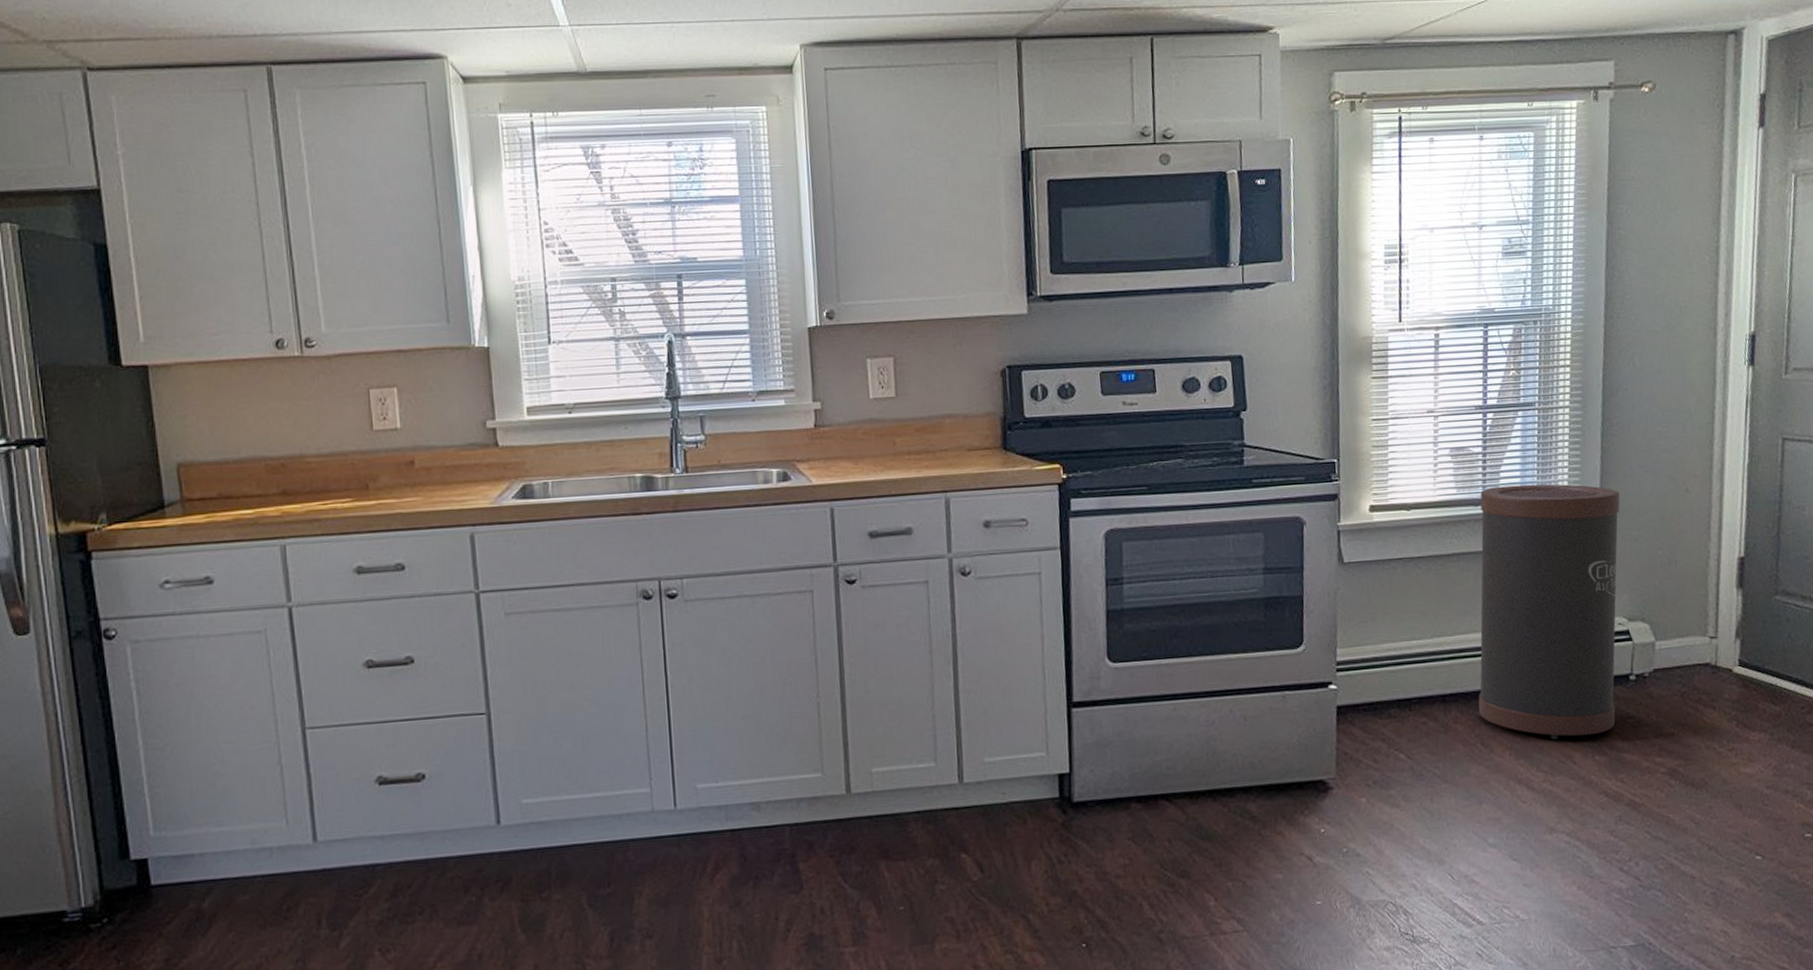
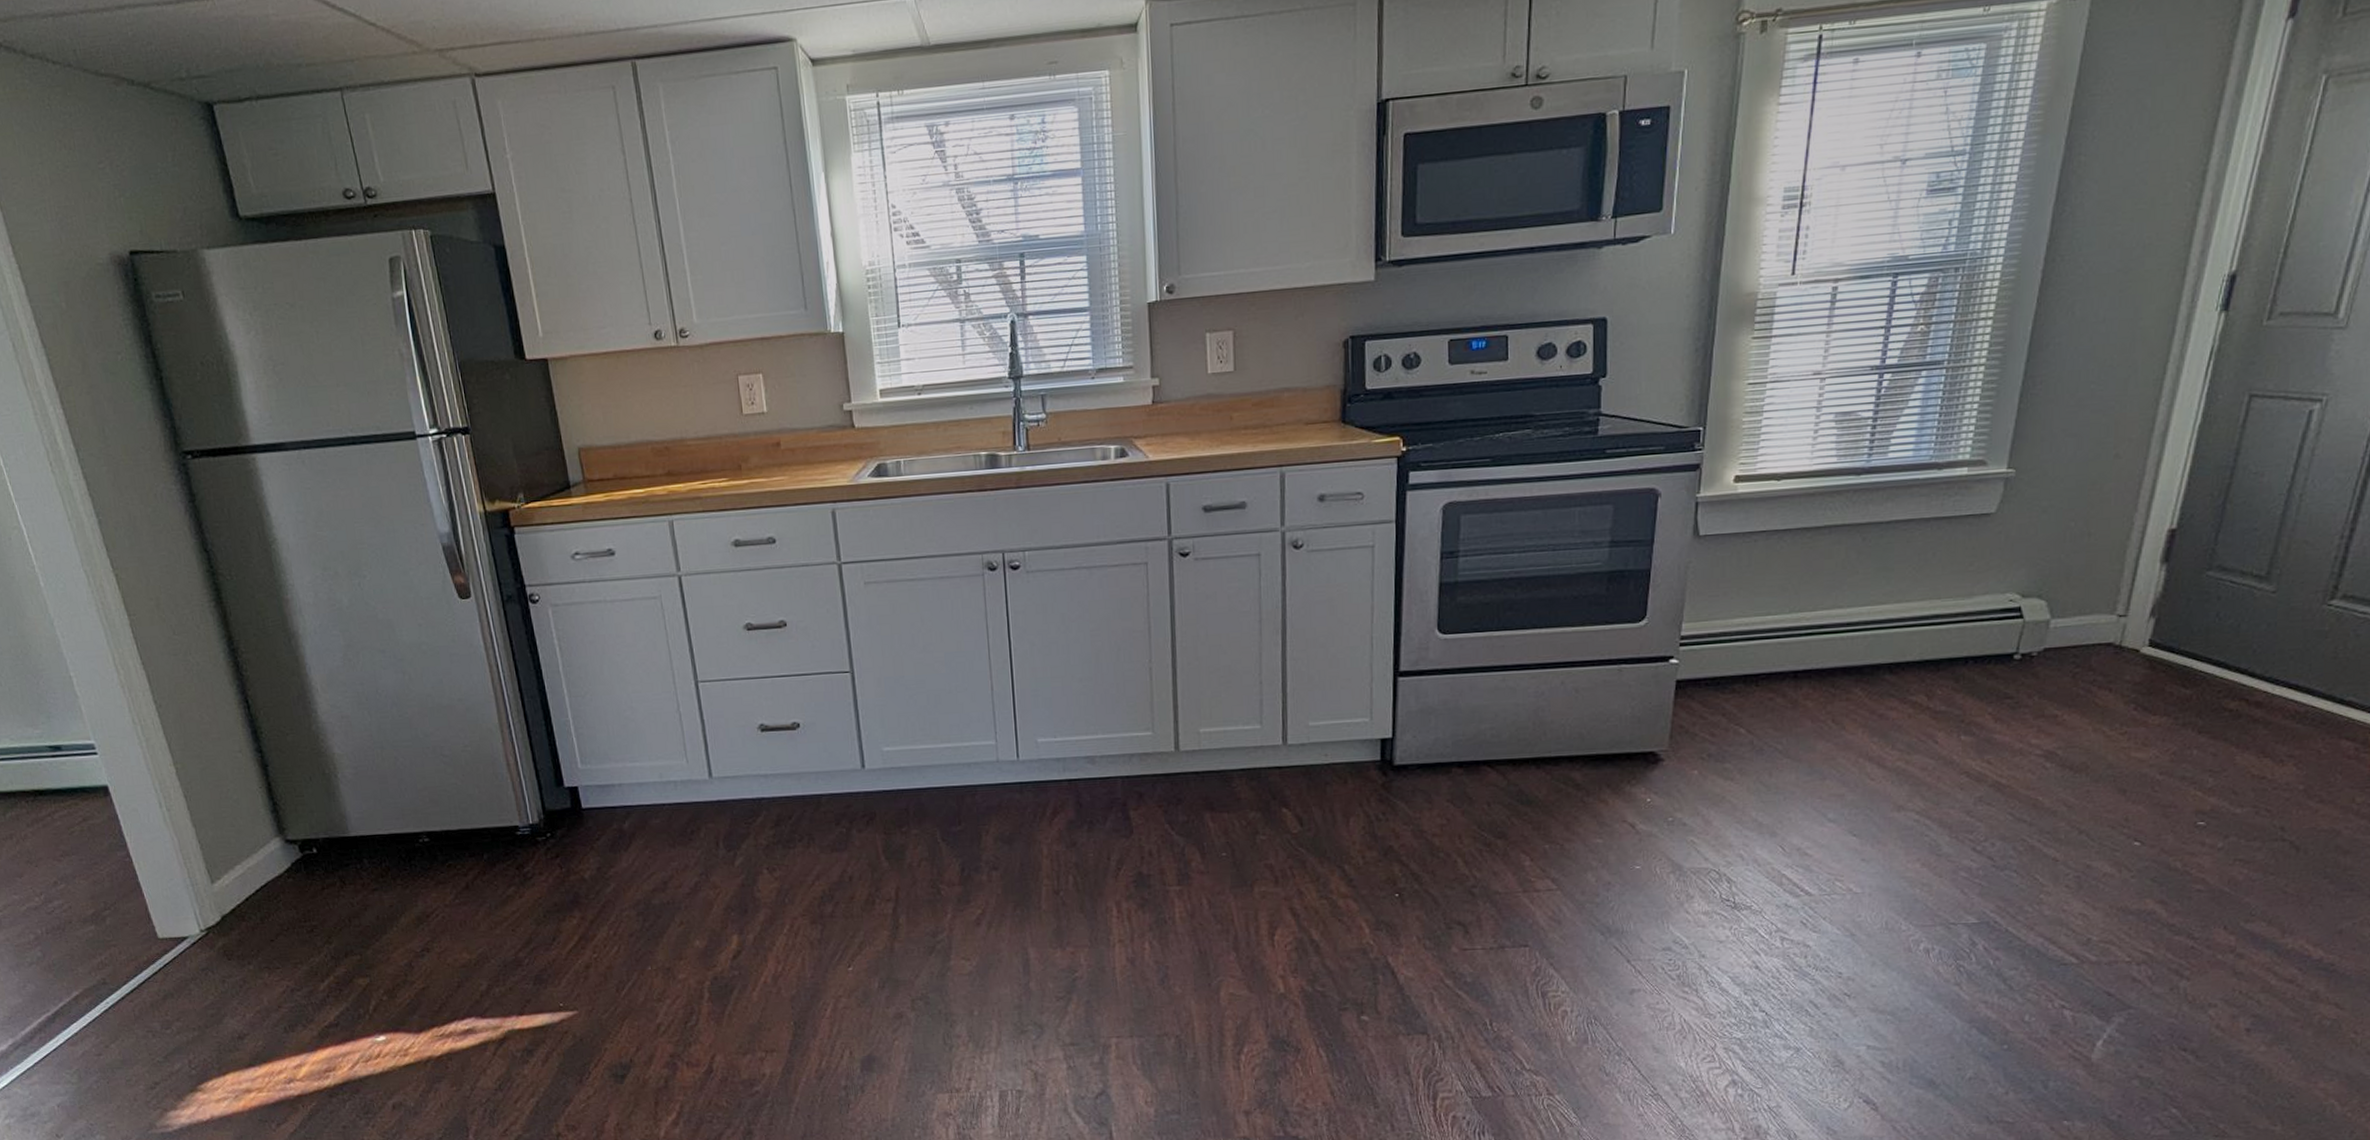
trash can: present [1478,484,1620,740] -> none [1833,450,2032,719]

